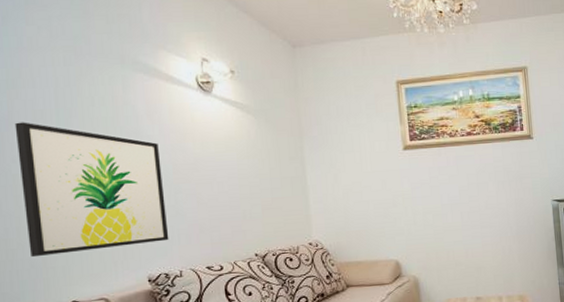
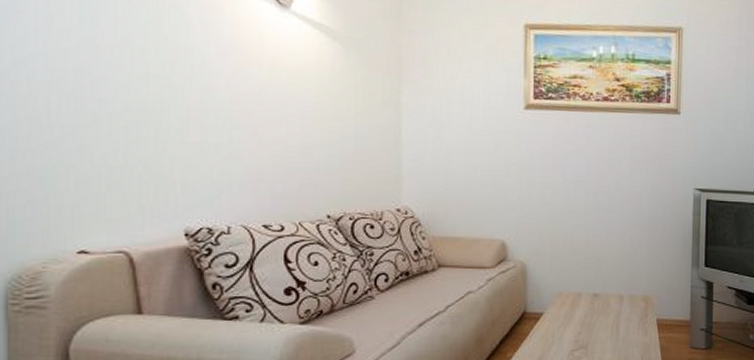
wall art: present [14,122,169,258] -> none [19,12,217,190]

